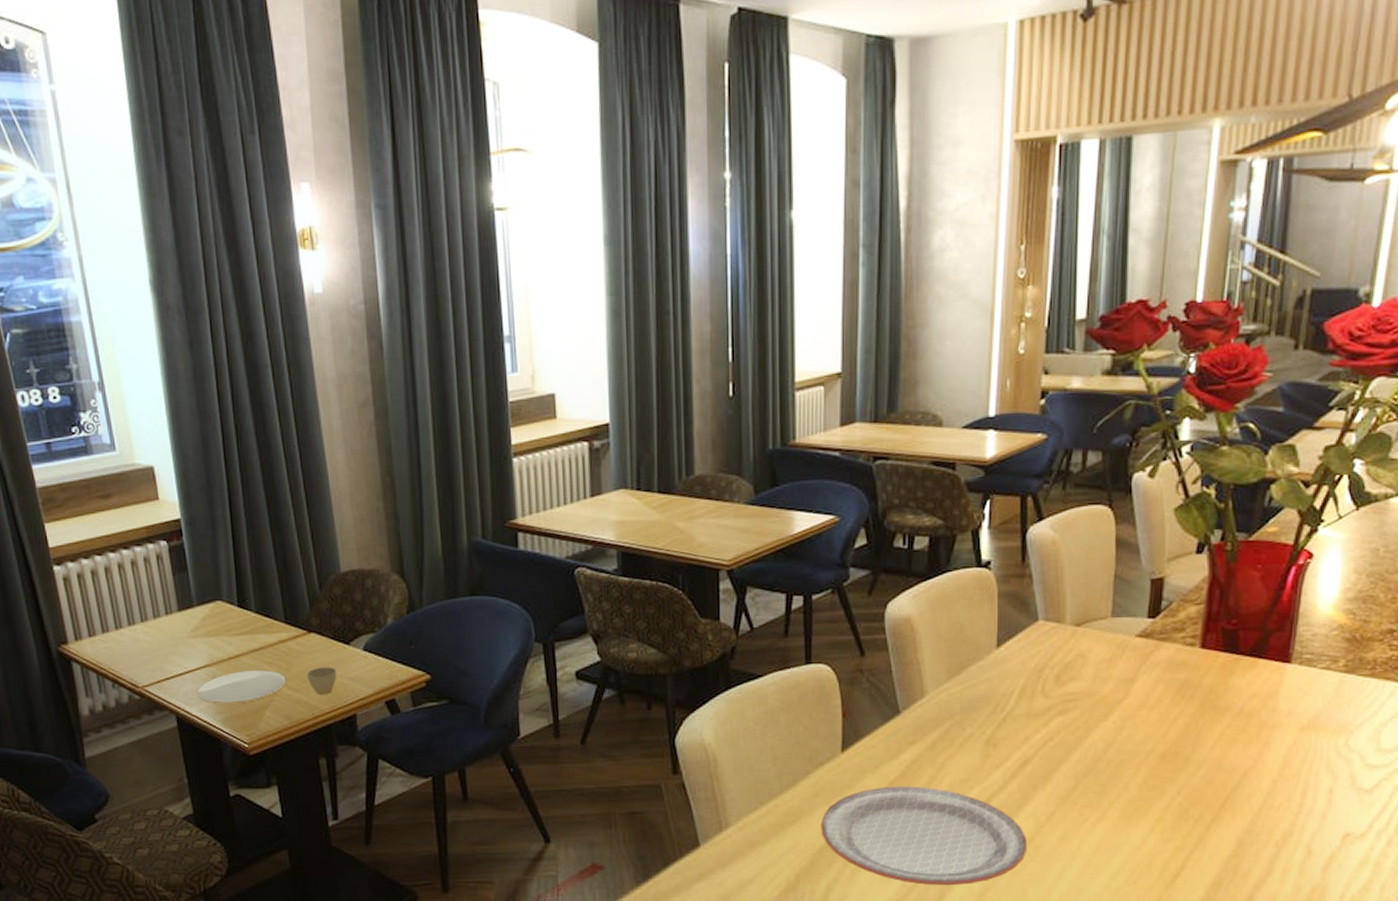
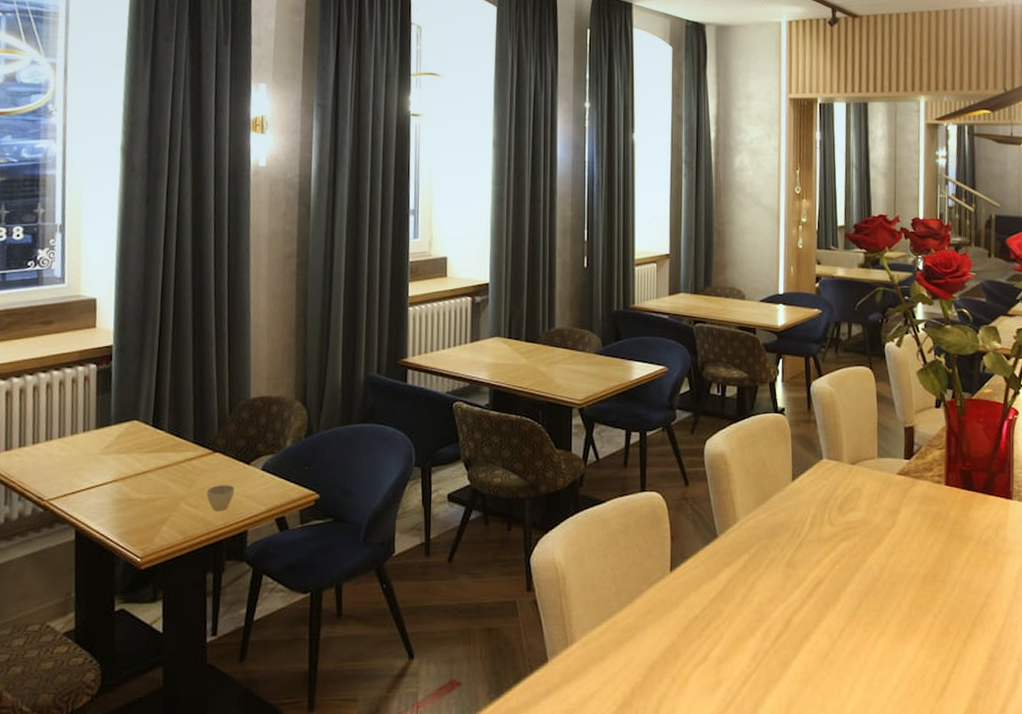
plate: present [197,670,286,704] -> none [100,487,187,519]
plate: present [820,786,1028,886] -> none [653,604,825,700]

